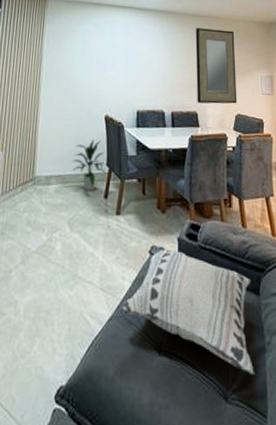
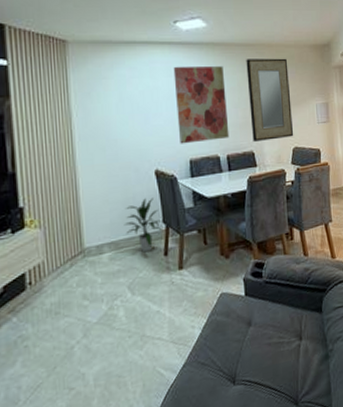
decorative pillow: present [120,245,255,375] -> none [193,289,321,380]
wall art: none [129,27,176,97] -> present [173,66,230,144]

